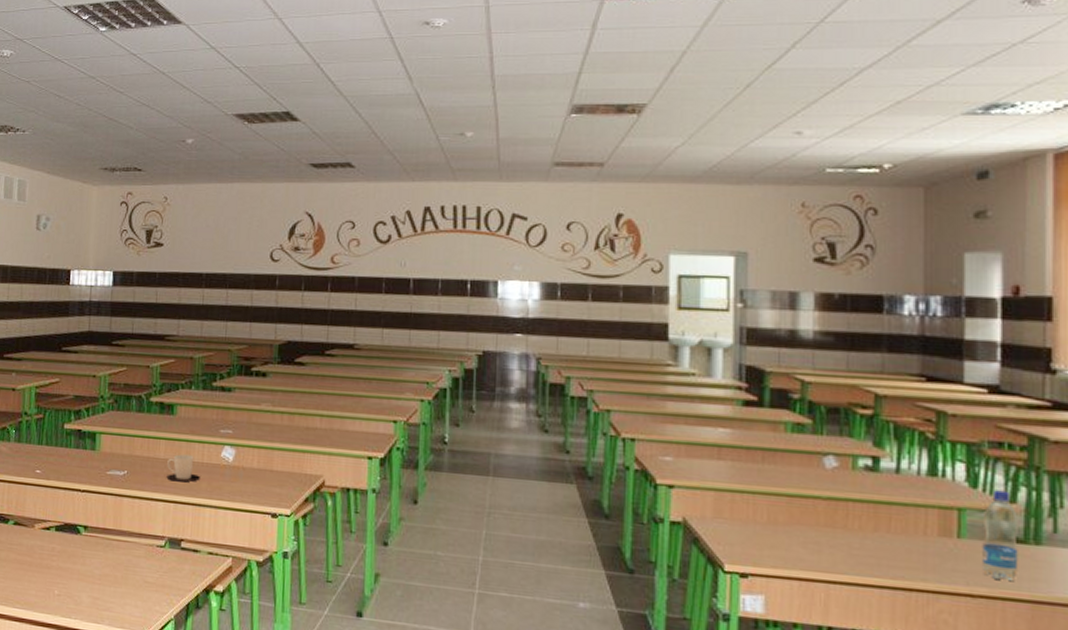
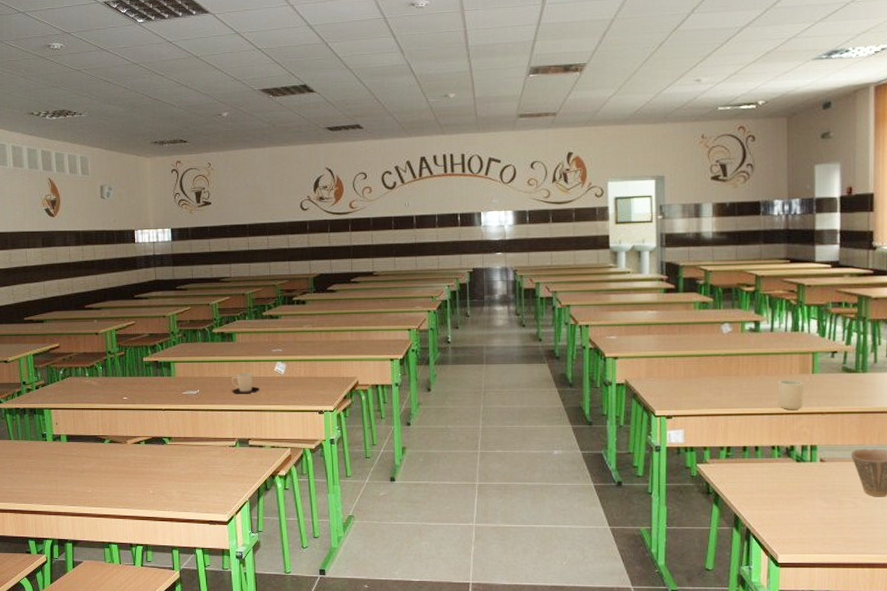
cup: none [905,541,943,587] -> present [777,379,803,409]
bottle: present [982,490,1019,582] -> none [828,337,852,400]

